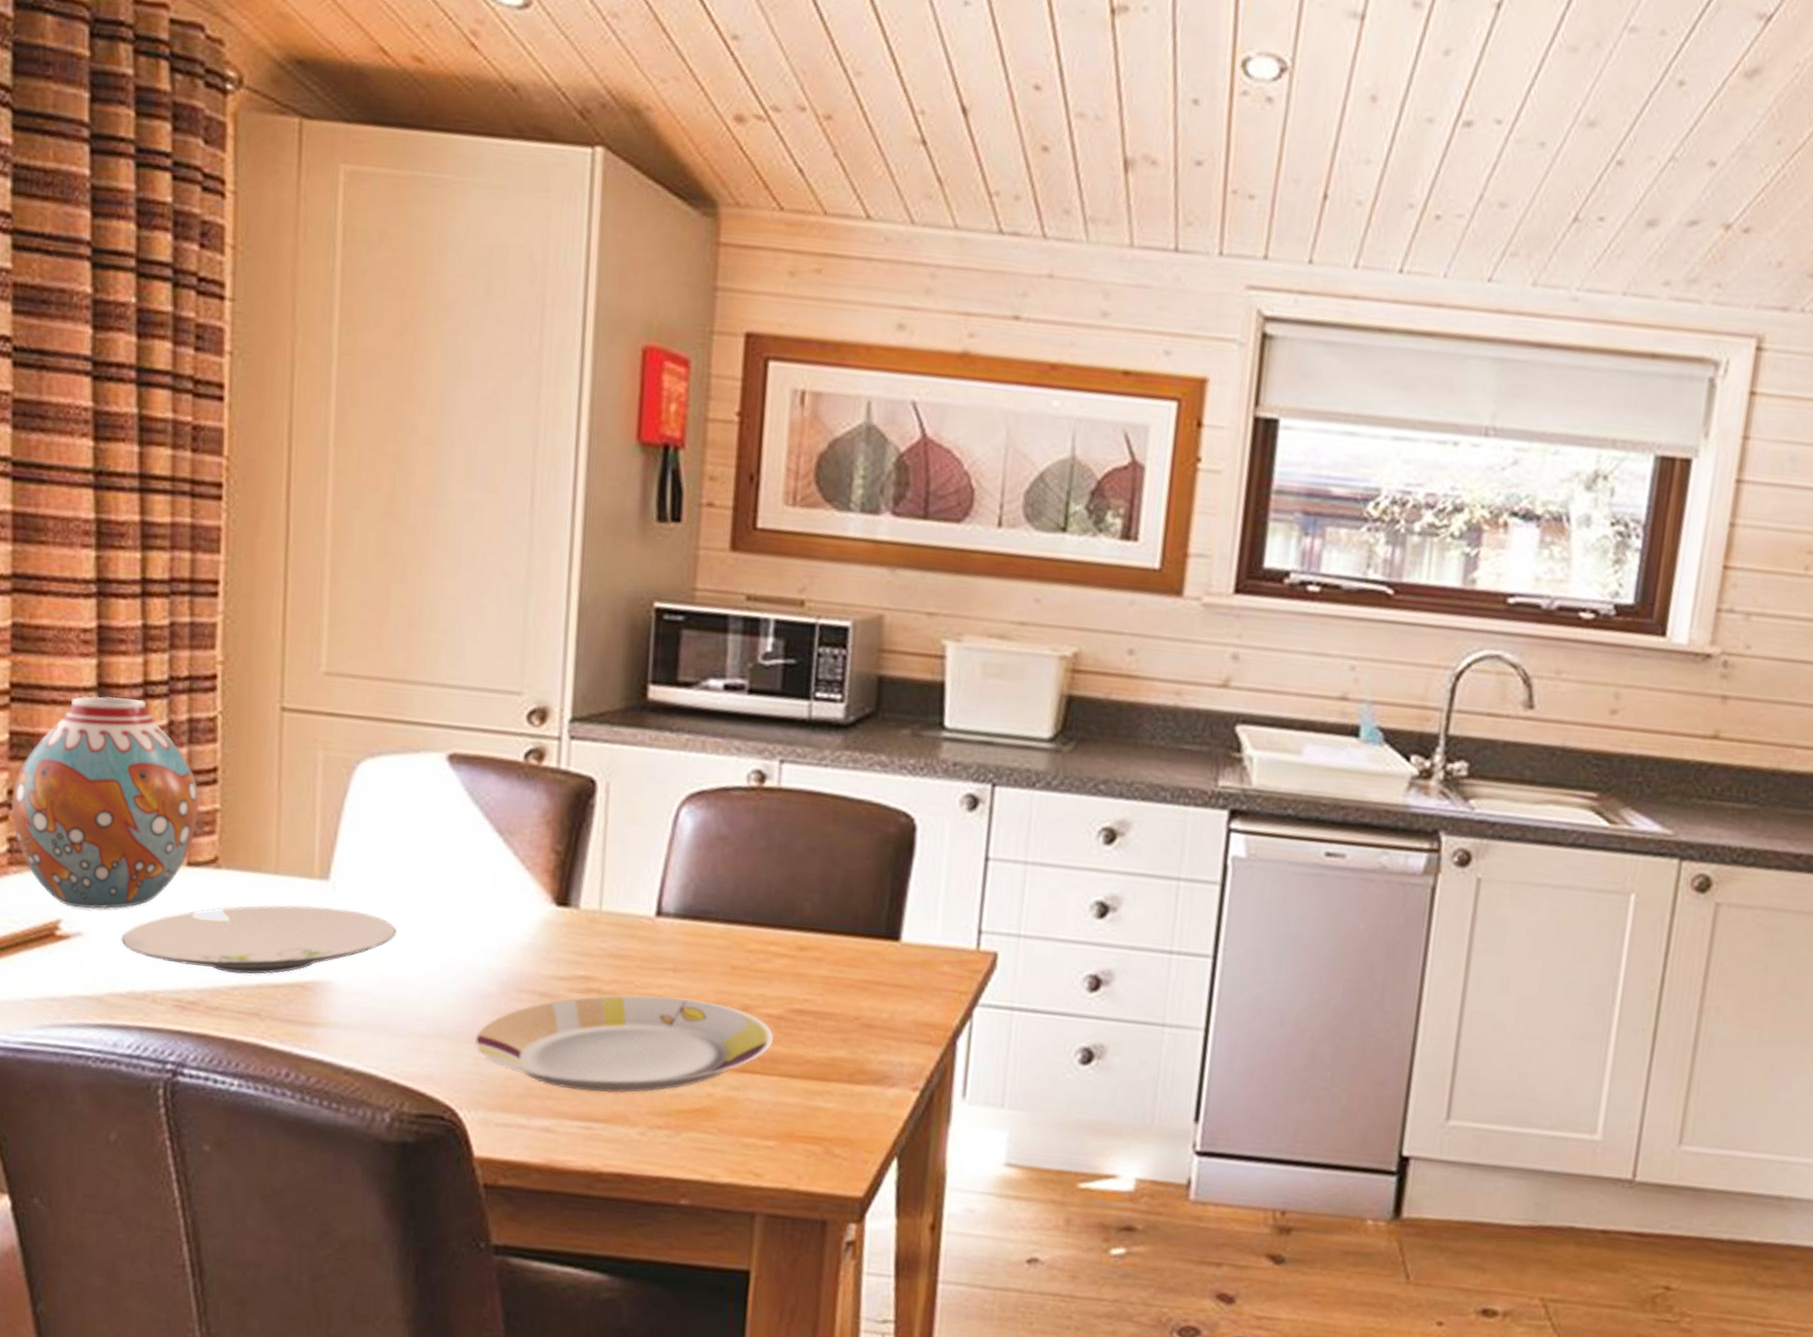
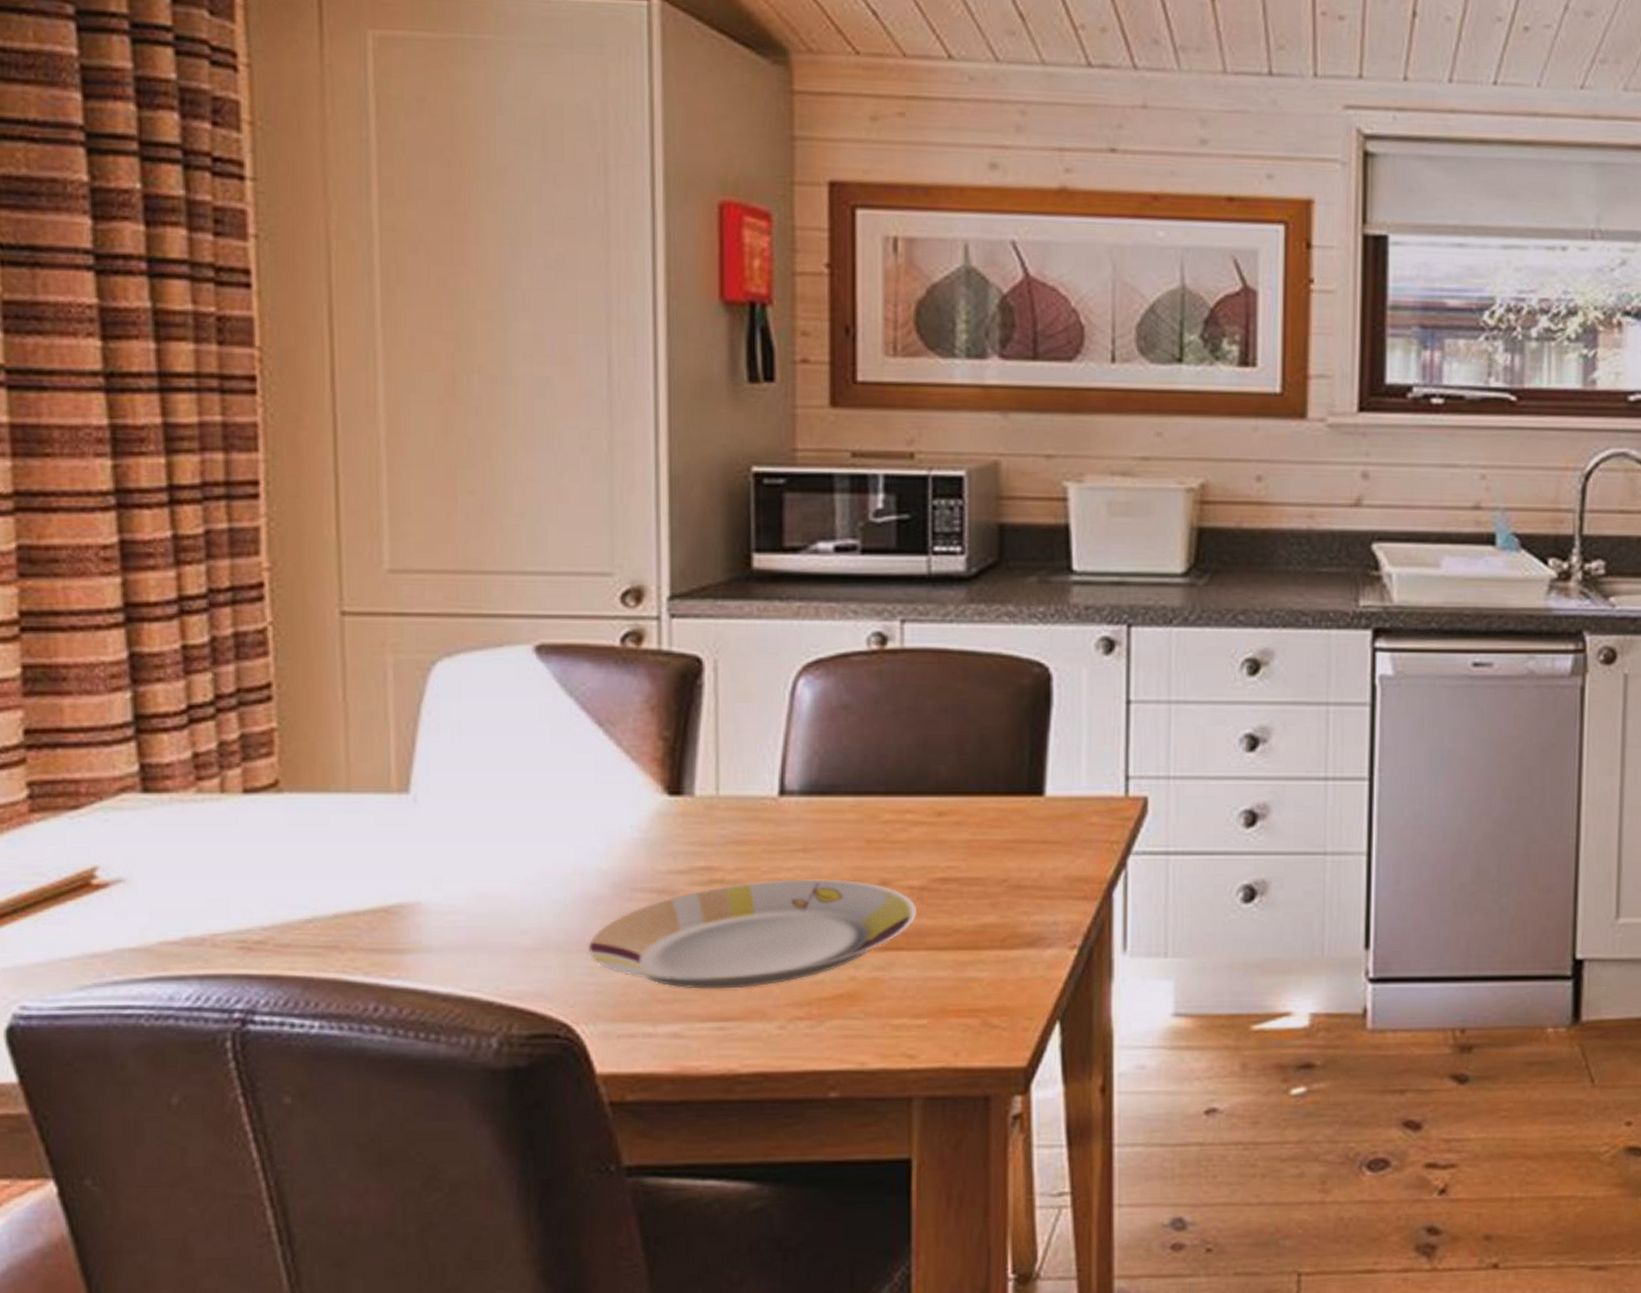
vase: present [11,696,199,909] -> none [29,616,253,852]
plate: present [121,905,397,974] -> none [170,823,490,904]

